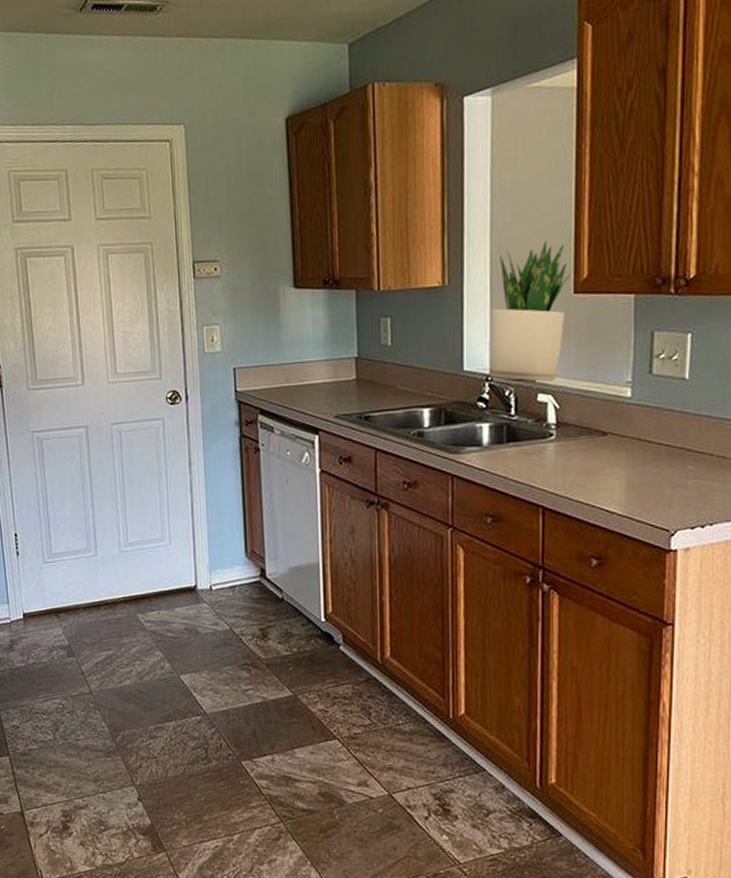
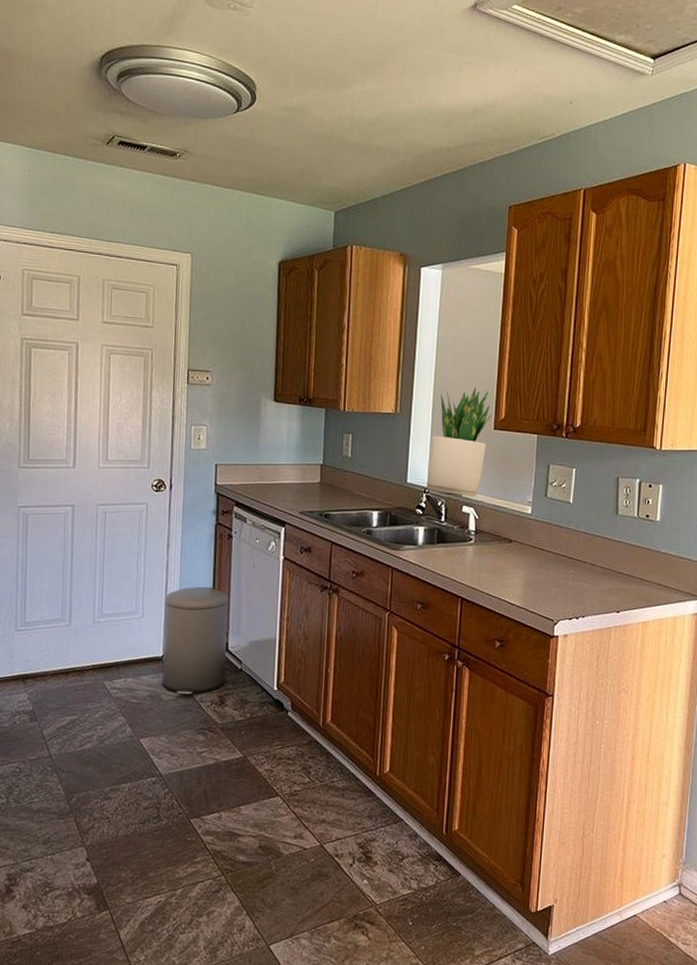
pedal bin: none [191,507,266,628] -> present [162,586,229,695]

